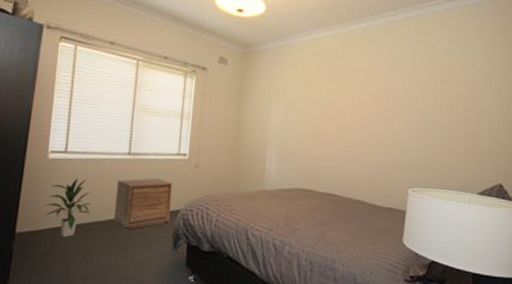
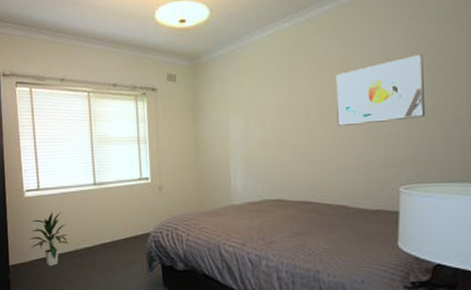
nightstand: present [113,178,172,230] -> none [88,205,142,255]
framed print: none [364,78,435,131] -> present [336,54,426,126]

